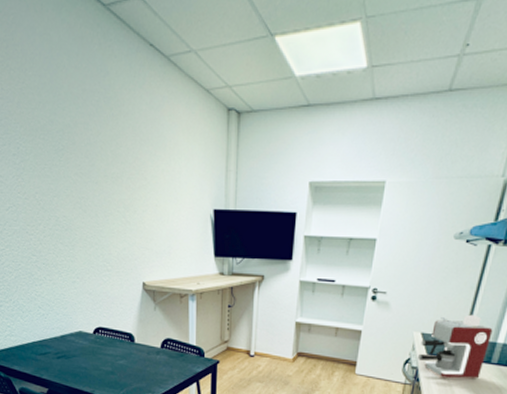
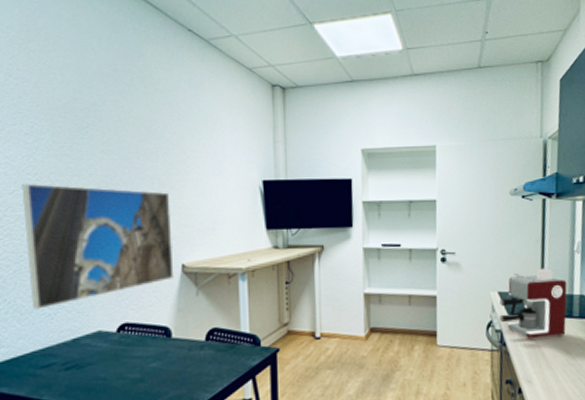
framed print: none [15,201,136,310] -> present [22,183,174,310]

